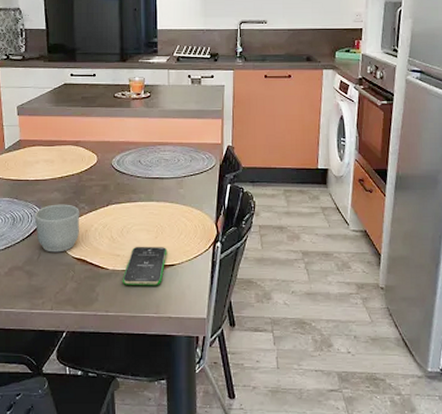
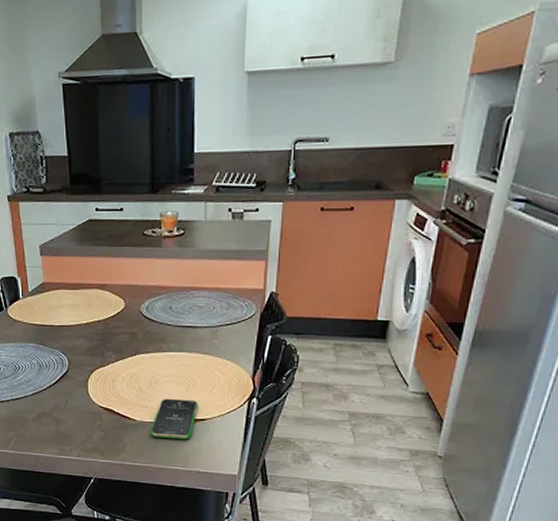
mug: present [34,204,79,253] -> none [60,351,106,401]

